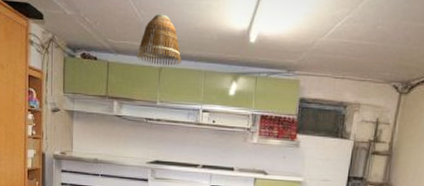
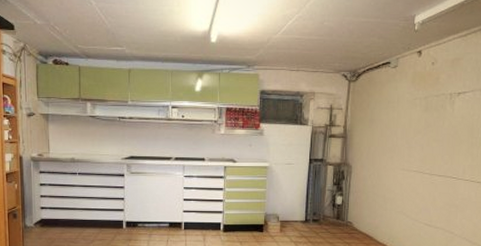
lamp shade: present [136,14,182,66] -> none [106,20,149,67]

